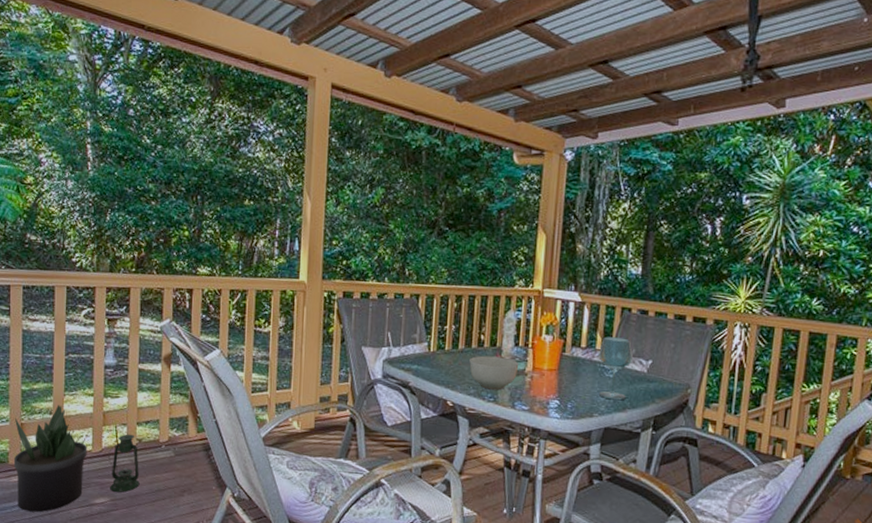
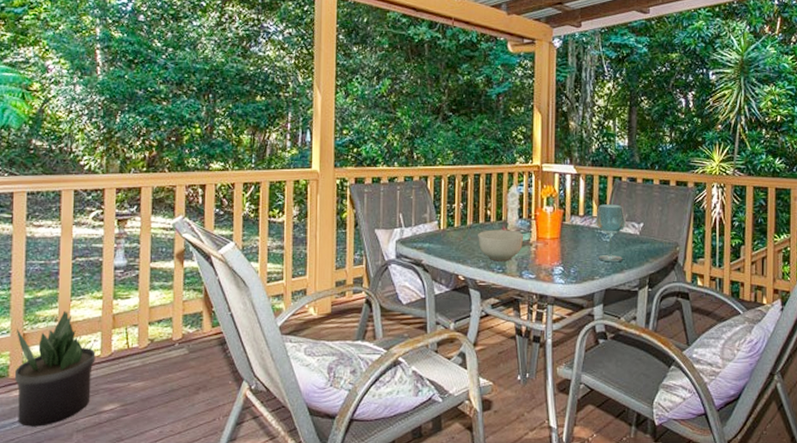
lantern: present [108,433,140,493] -> none [118,335,152,396]

